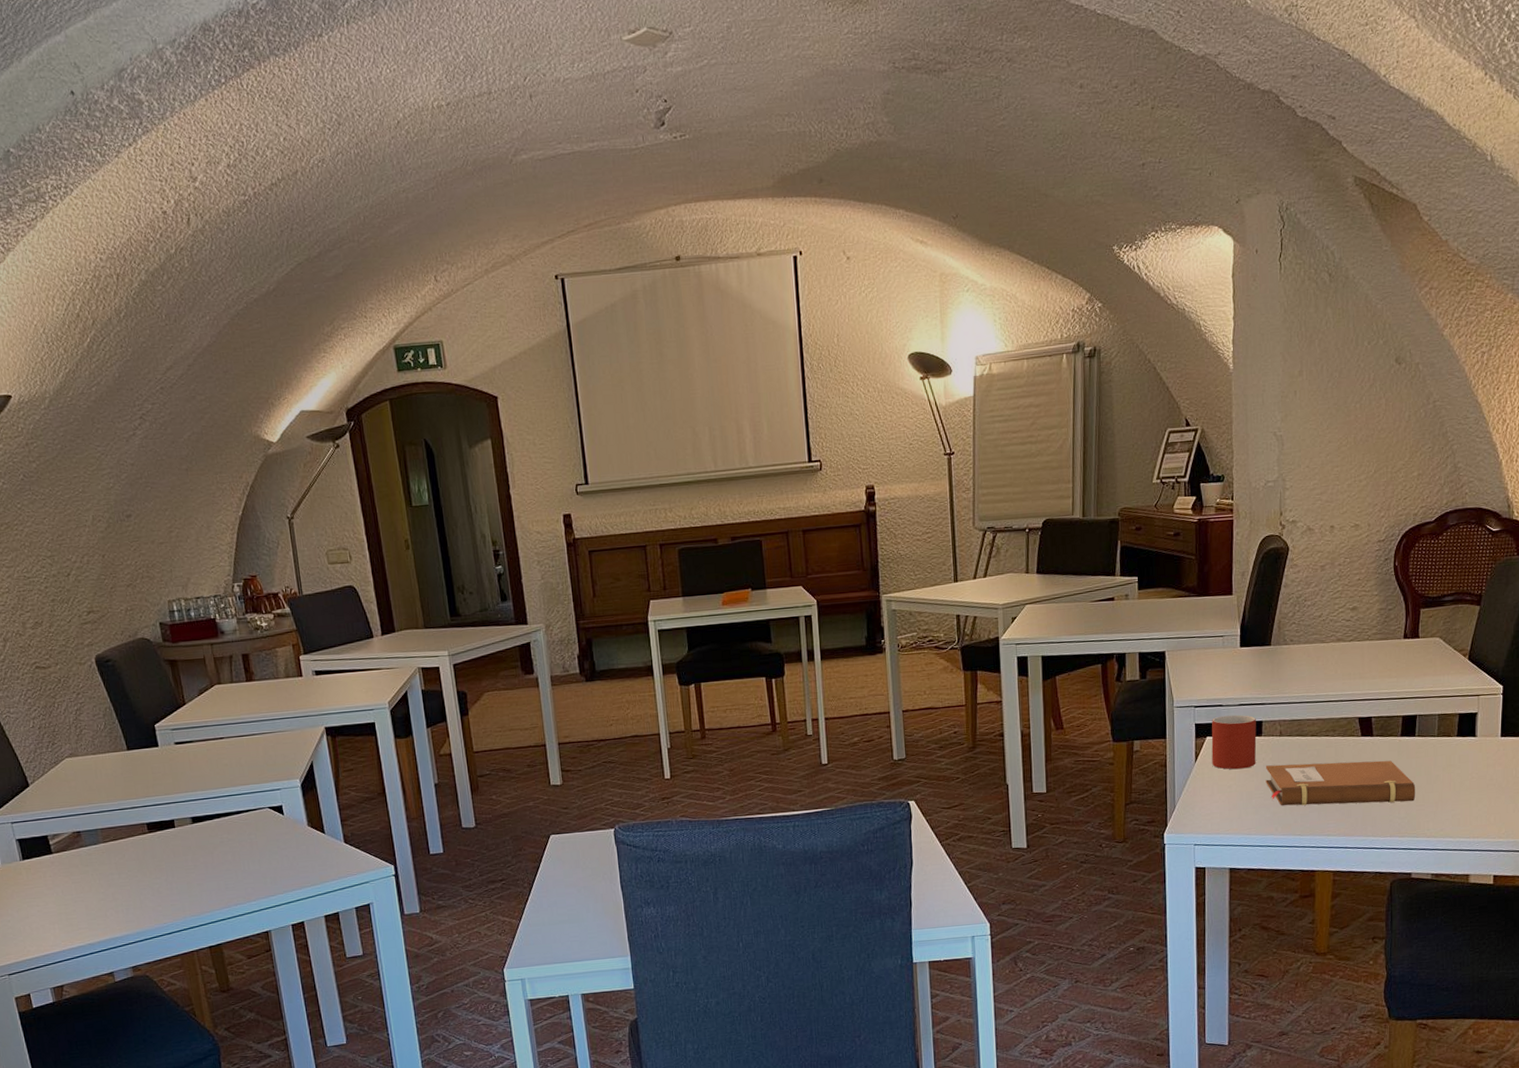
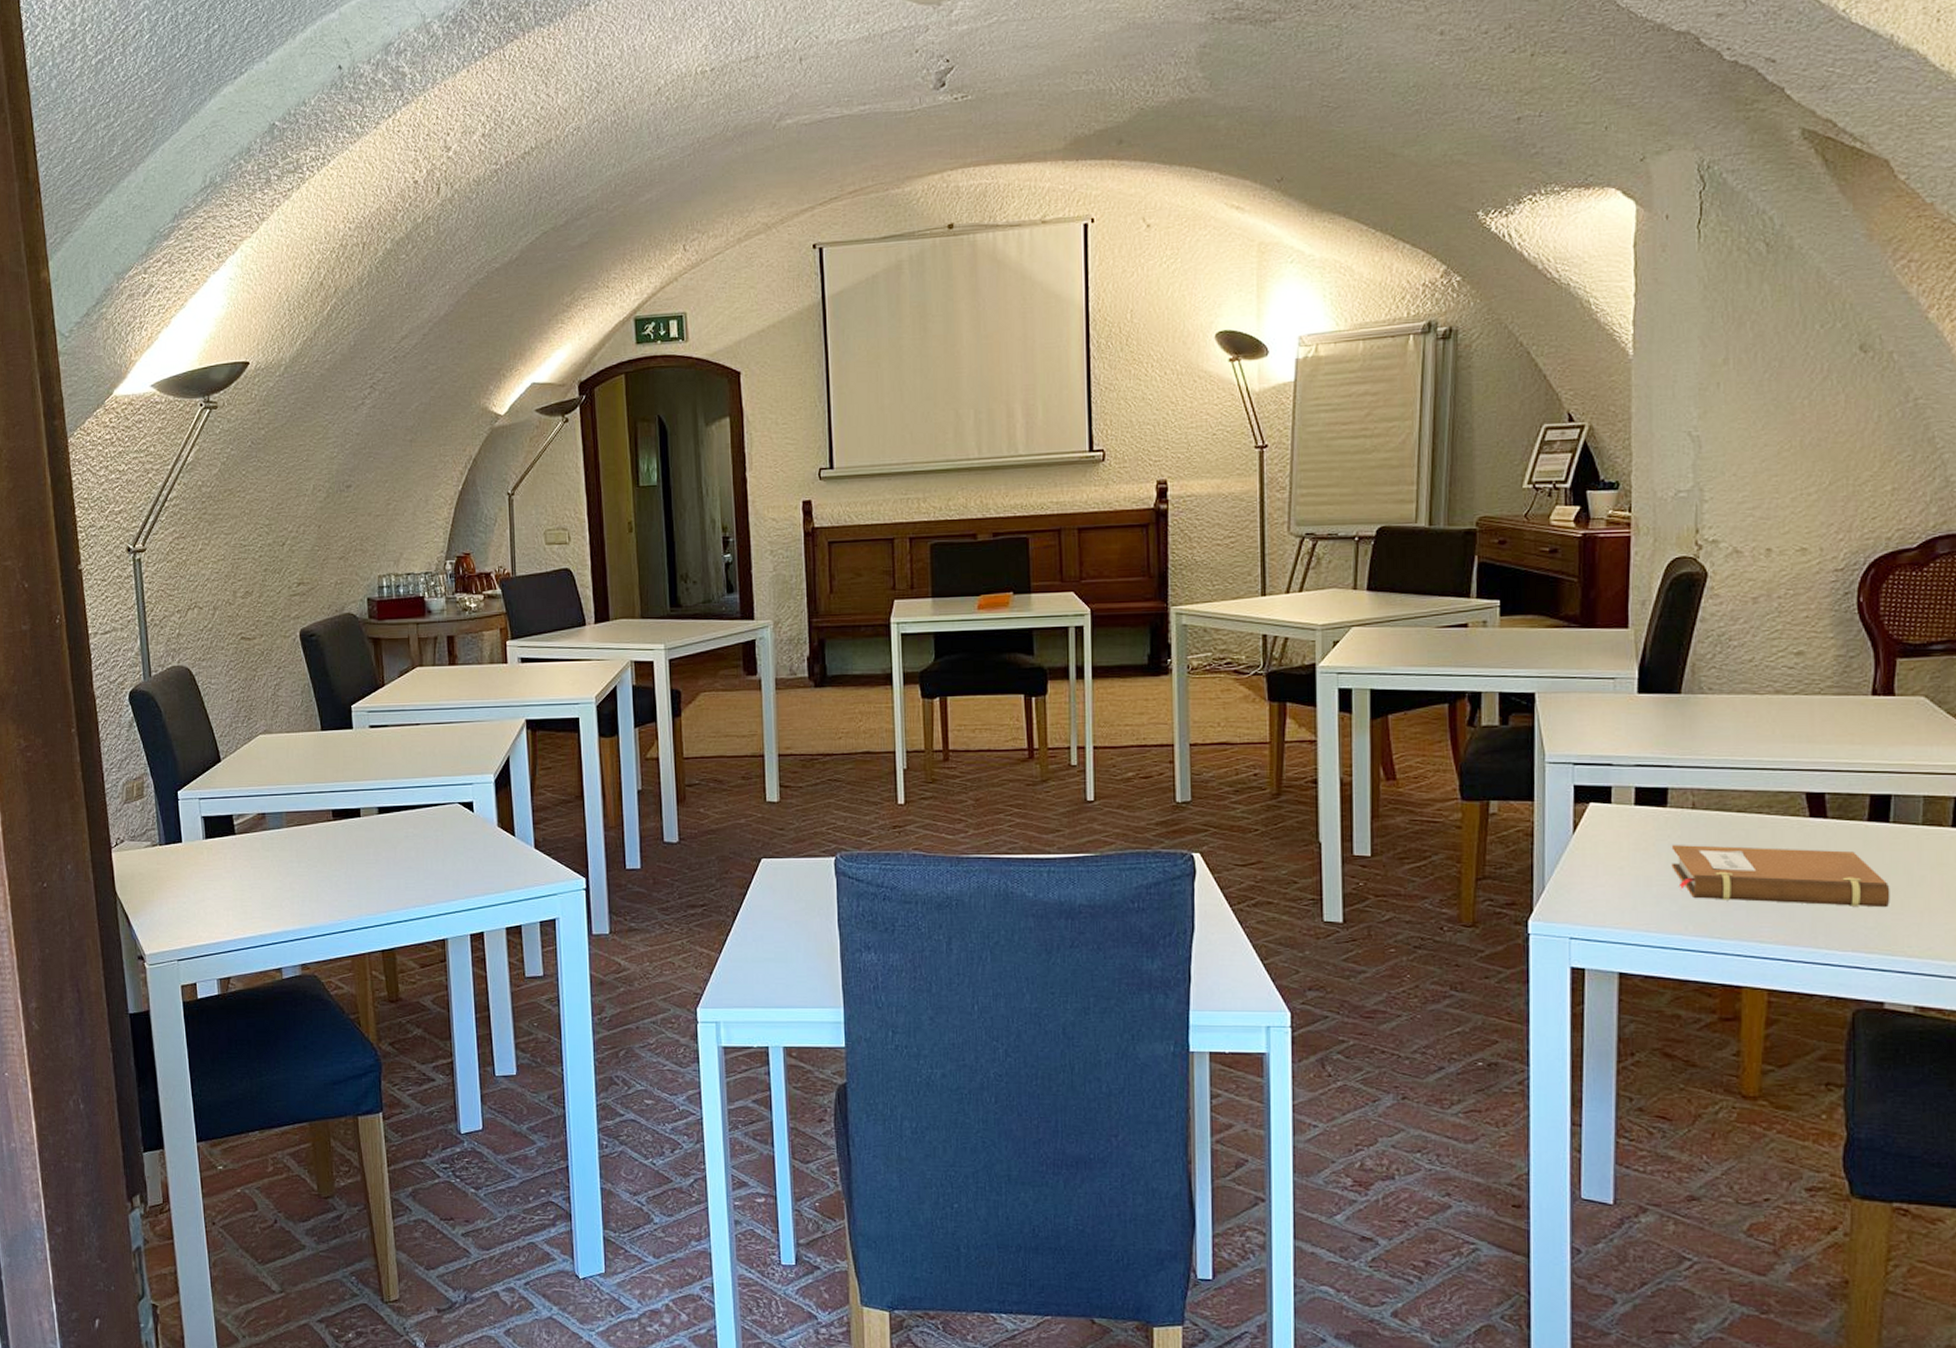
mug: present [1211,714,1257,770] -> none [1596,777,1659,847]

